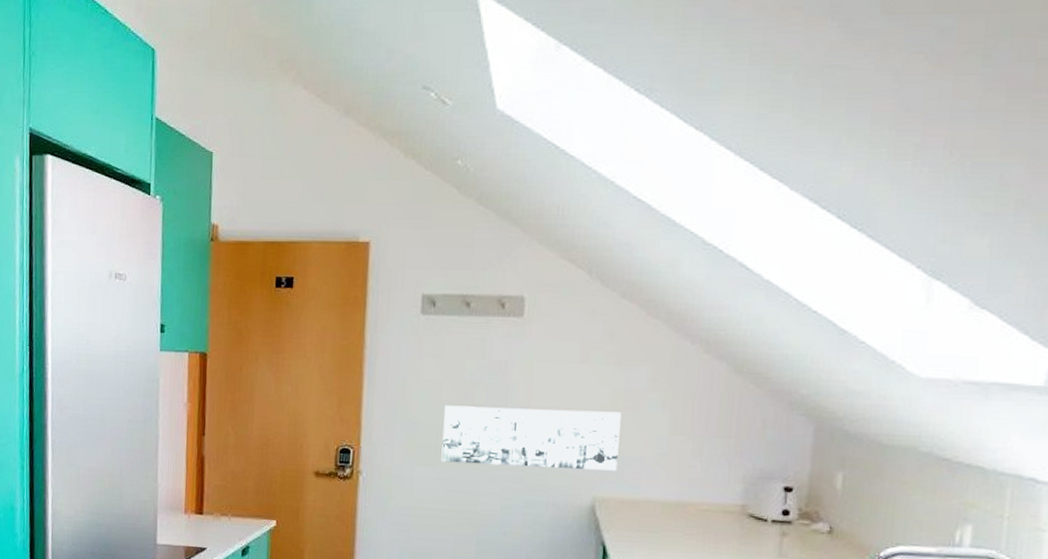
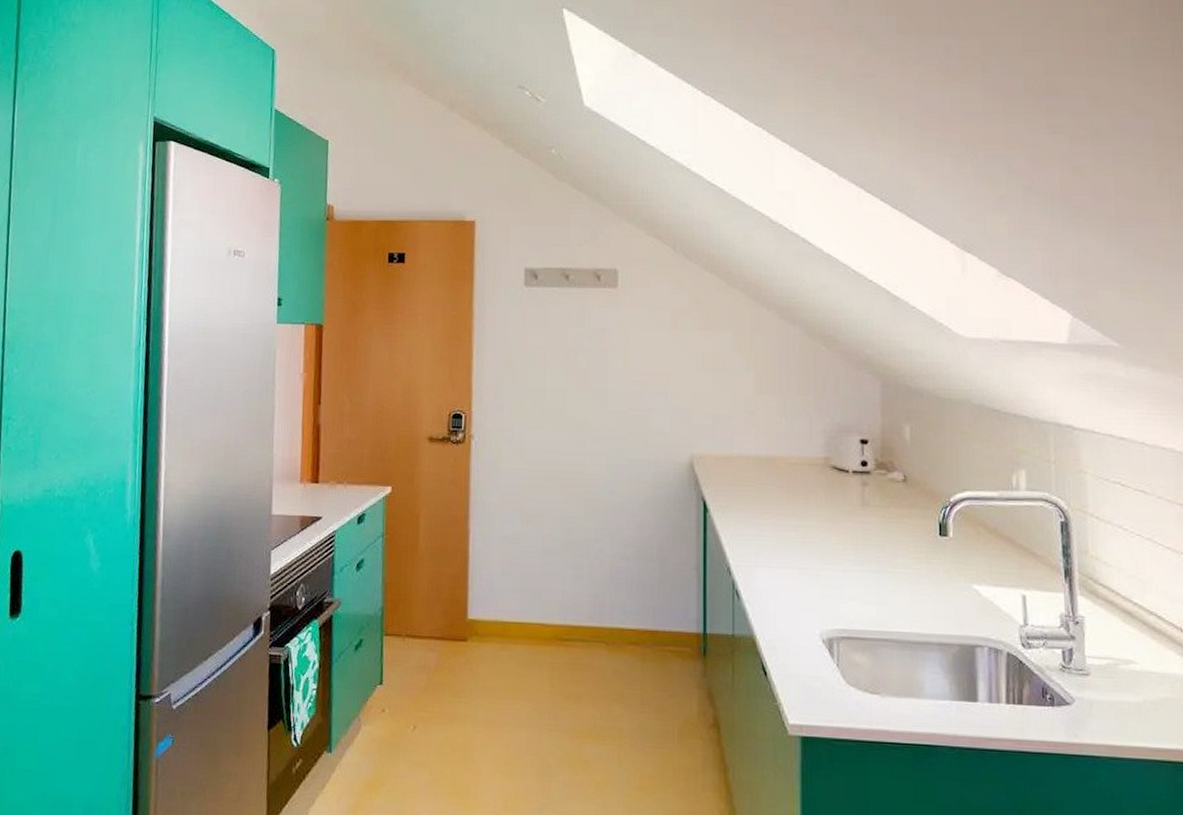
wall art: present [441,405,621,471] -> none [548,370,711,429]

